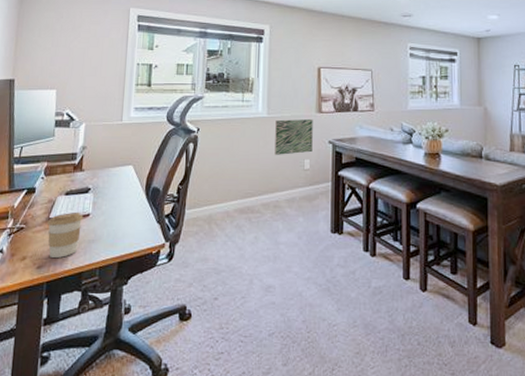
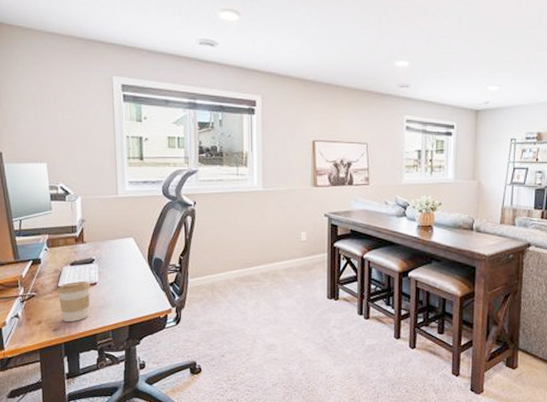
wall art: present [275,118,313,155] -> none [271,192,309,228]

